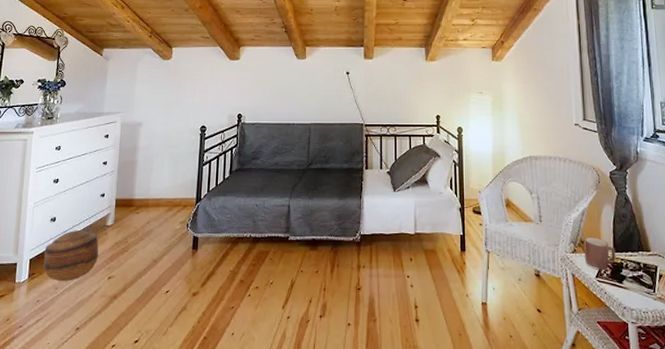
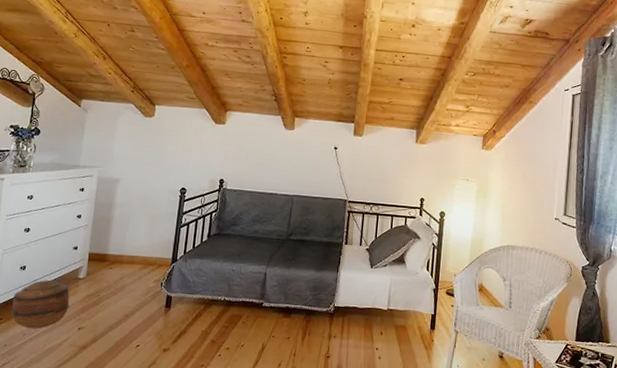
mug: present [584,237,616,270] -> none [547,325,577,357]

